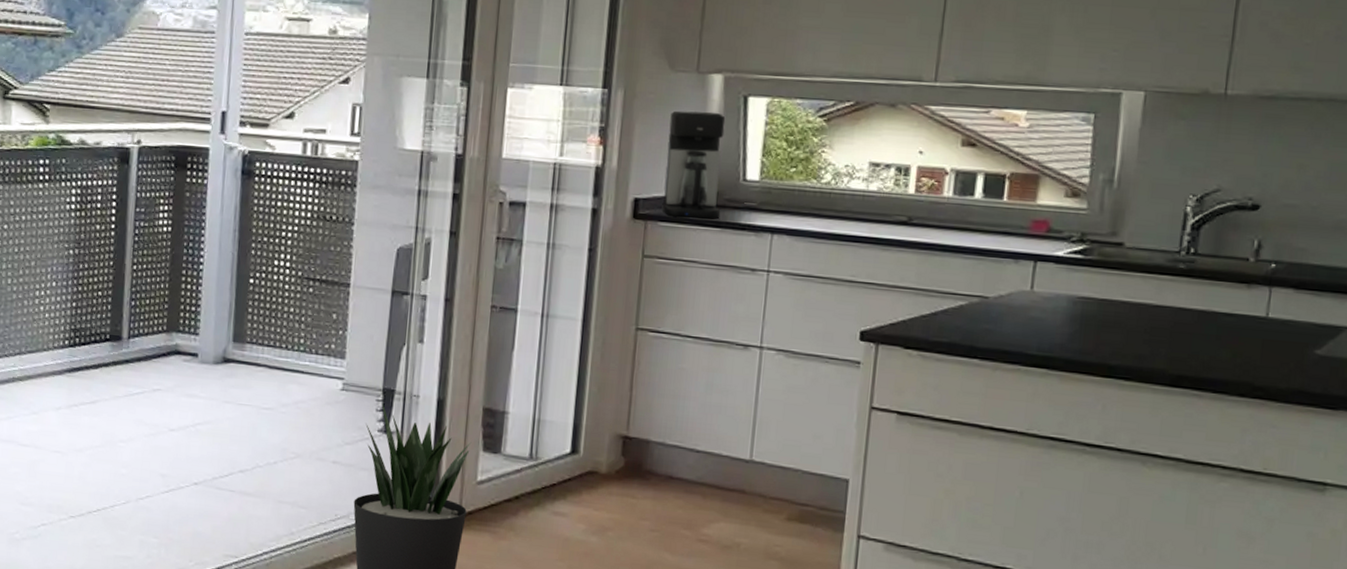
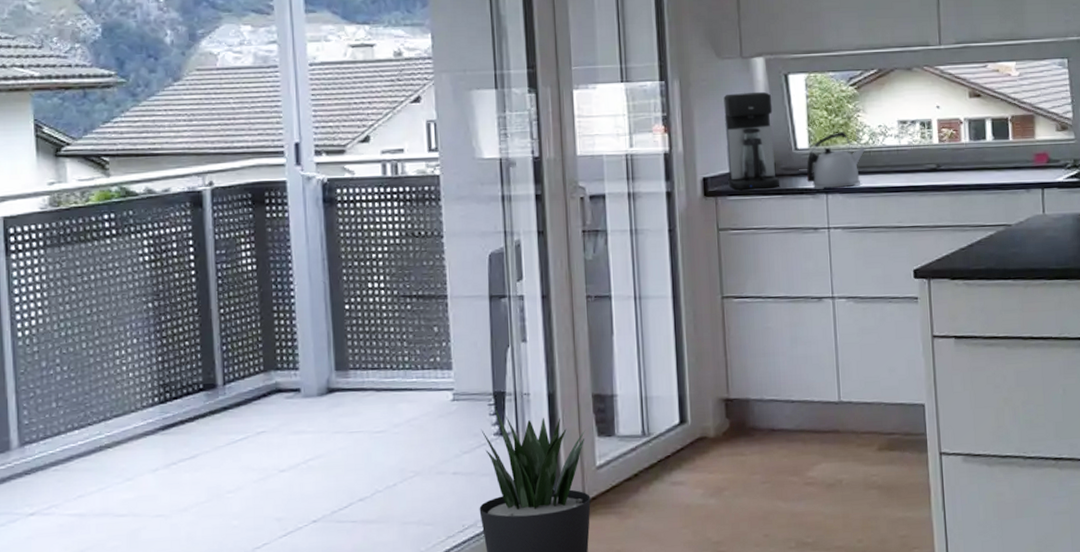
kettle: none [751,166,826,230] -> present [806,132,866,190]

